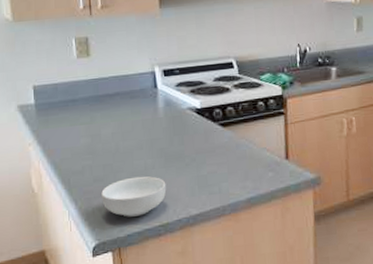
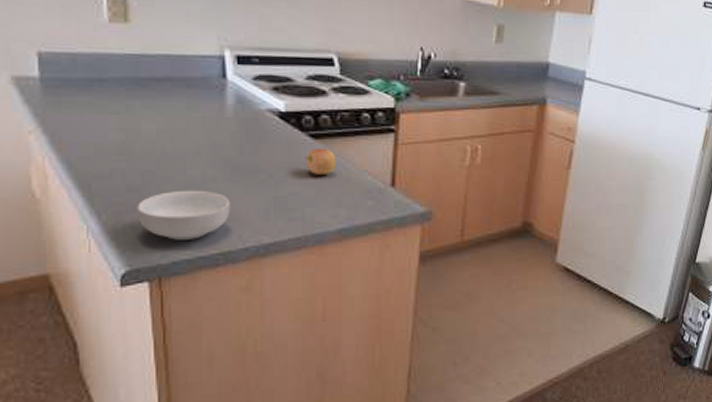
apple: none [217,133,242,156] -> present [305,147,337,176]

